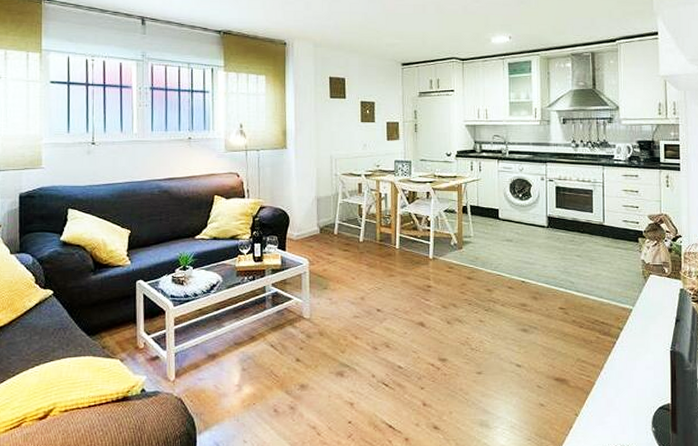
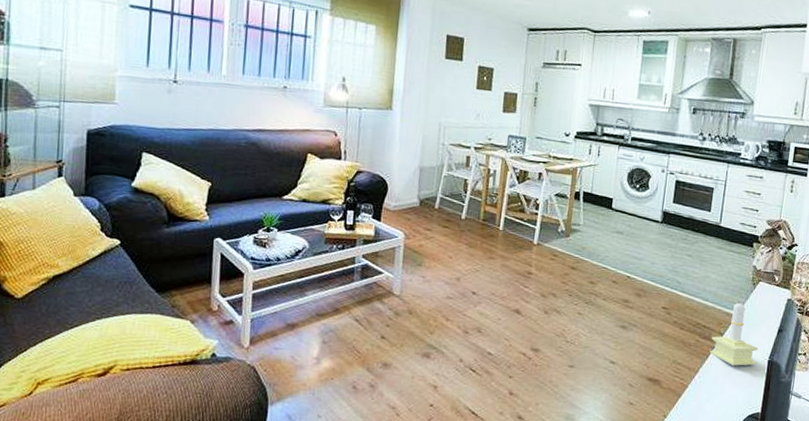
candle: none [611,294,659,359] -> present [709,300,759,366]

